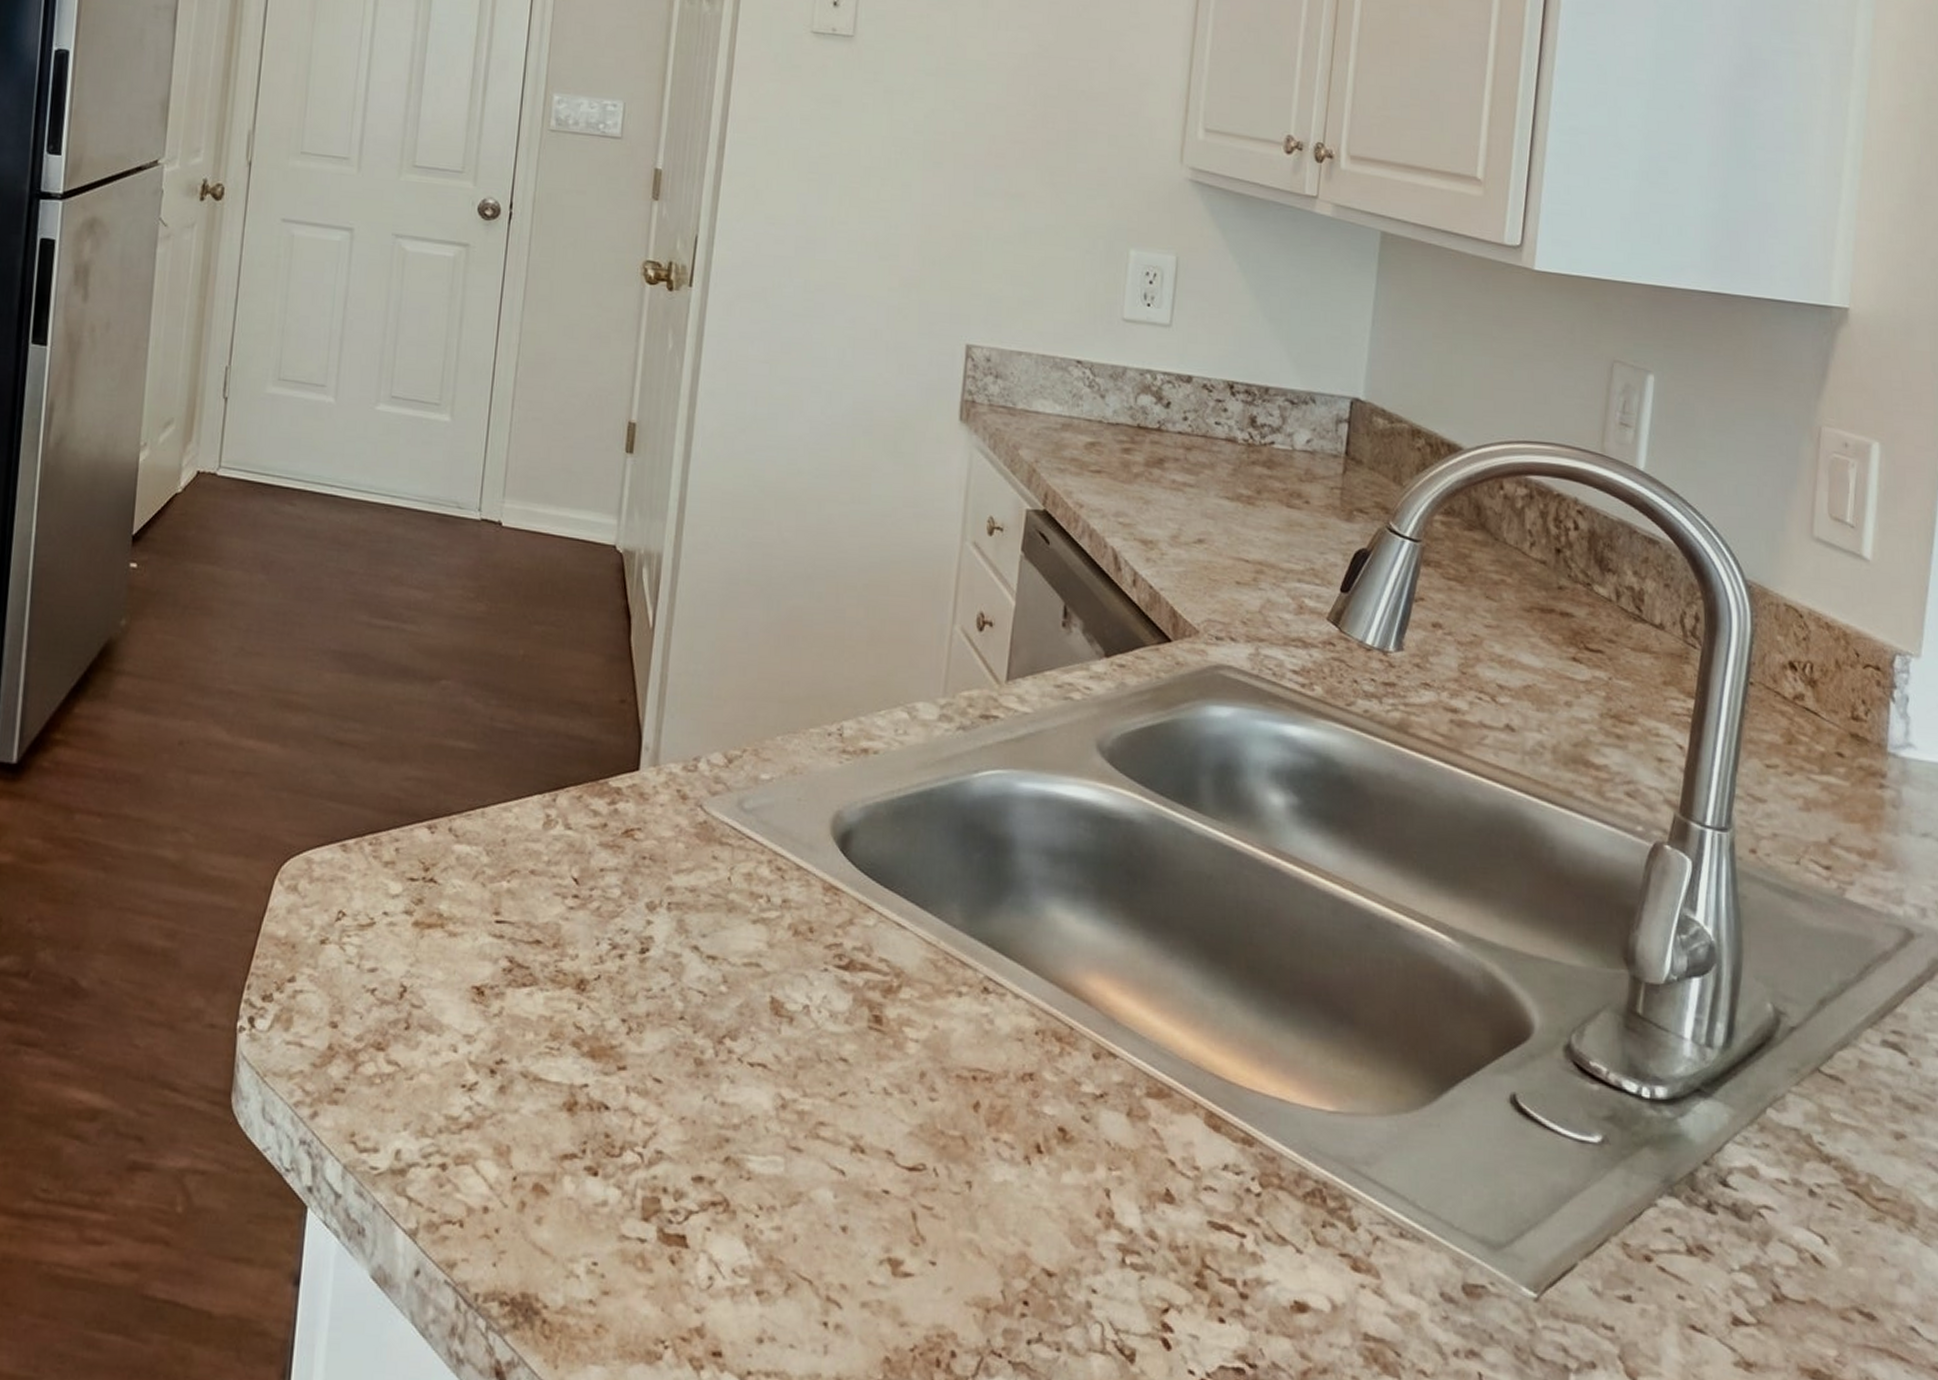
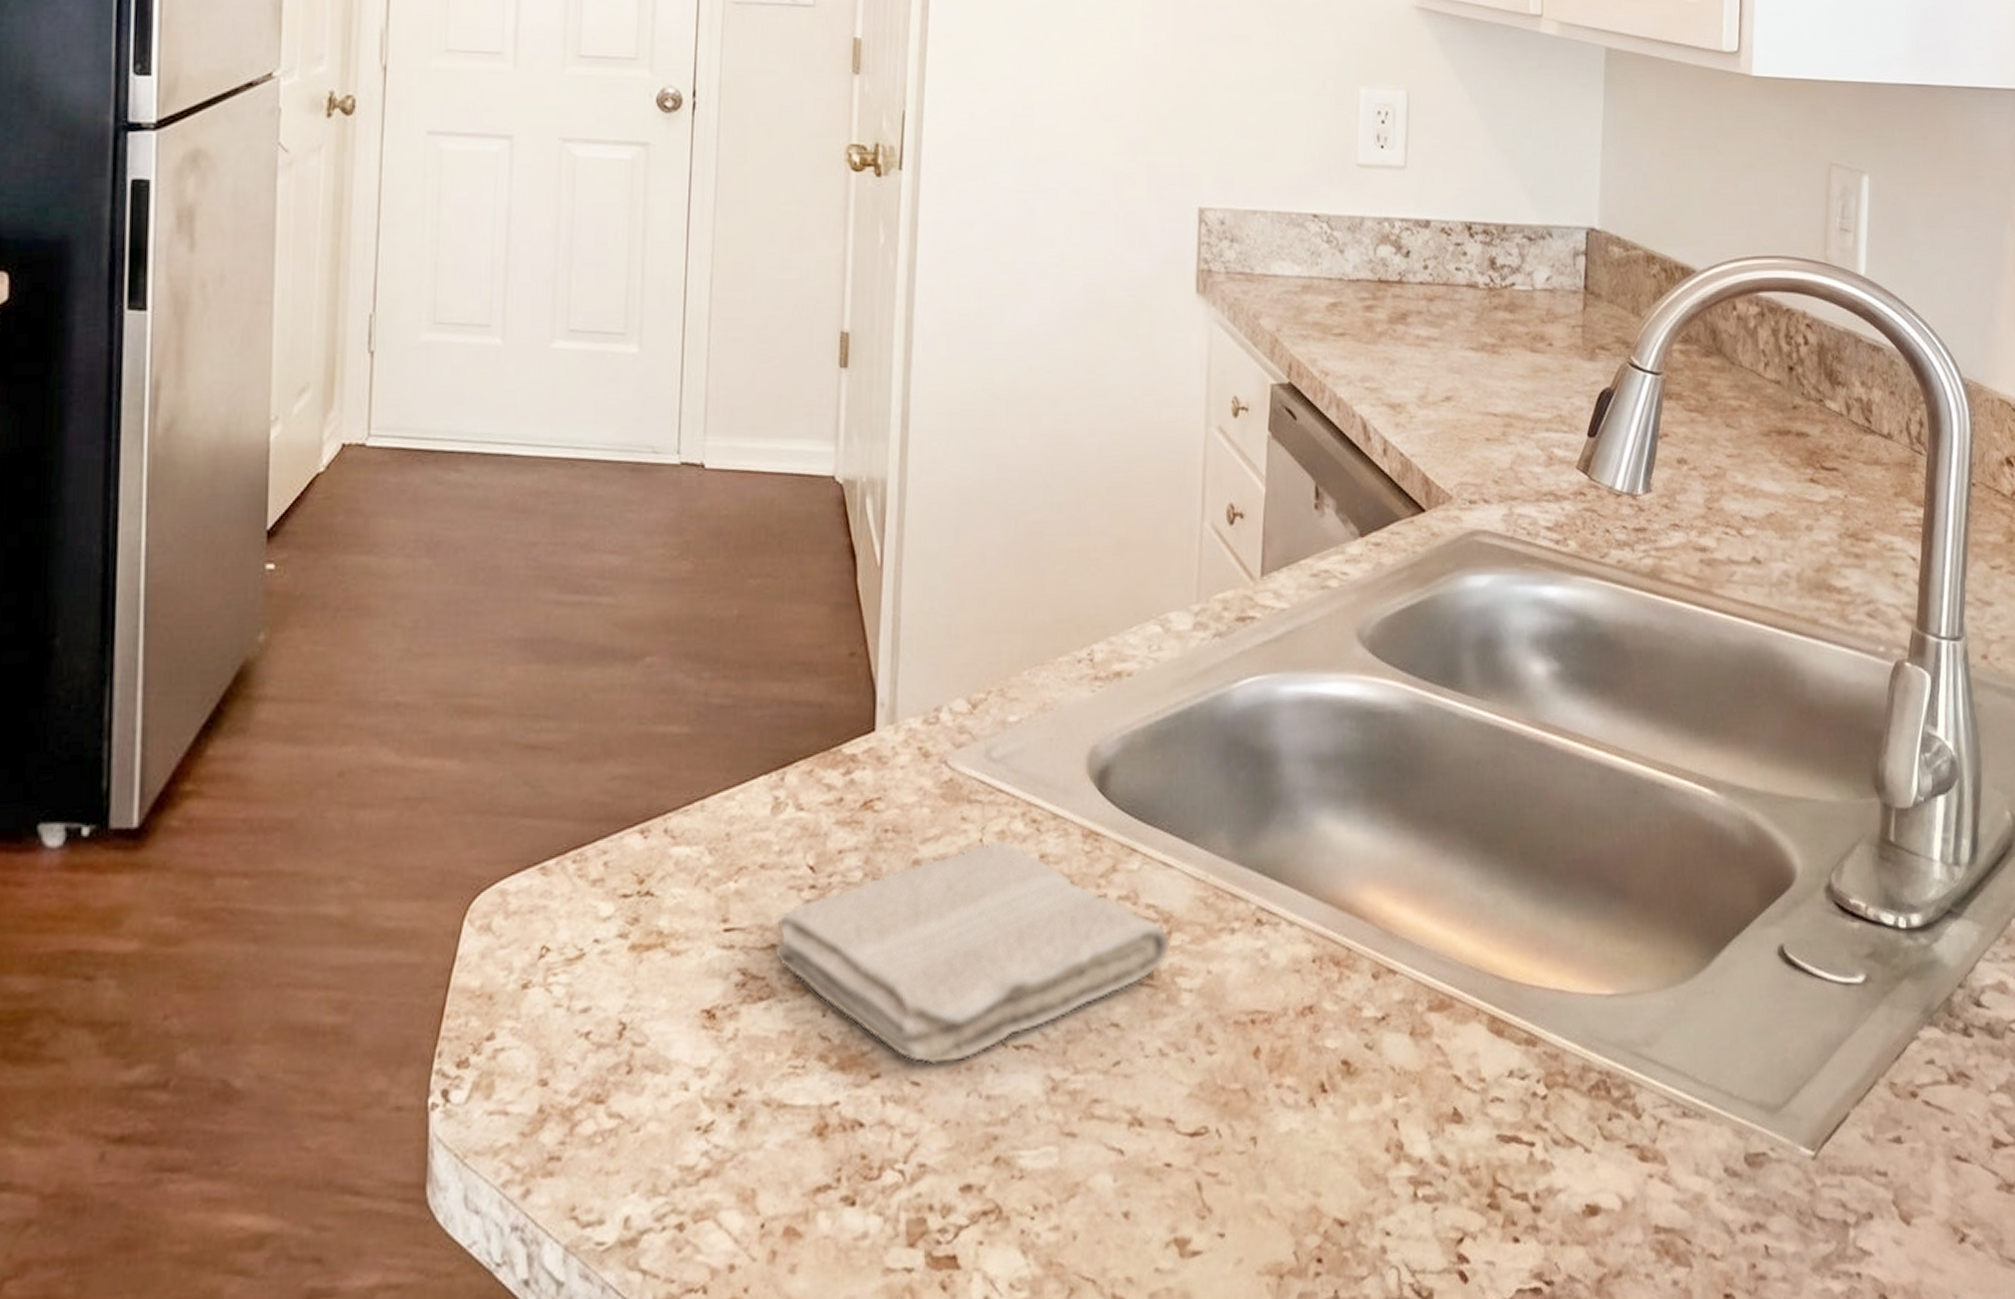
washcloth: none [538,880,901,1069] -> present [774,839,1171,1066]

